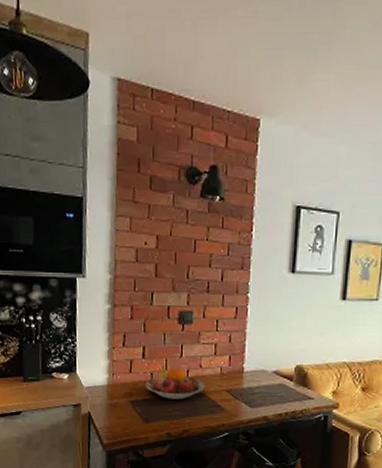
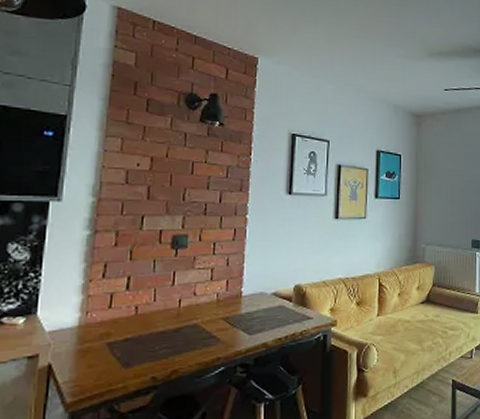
fruit bowl: present [146,366,206,400] -> none [129,296,200,336]

